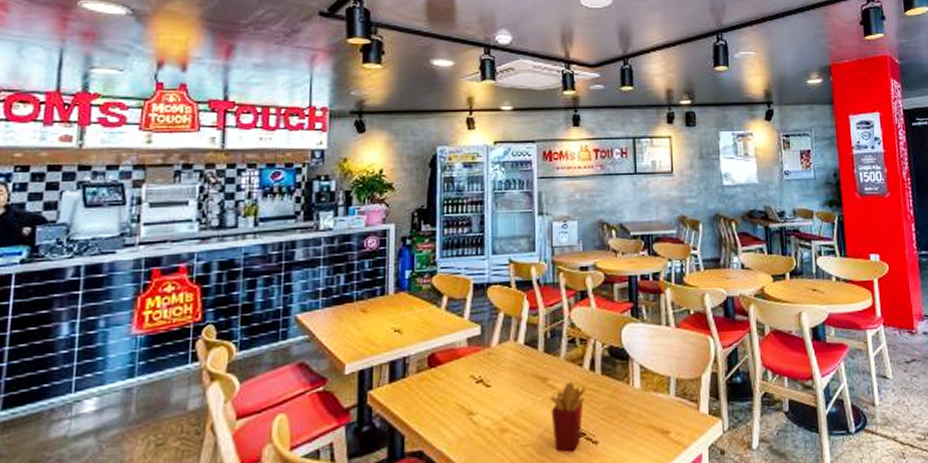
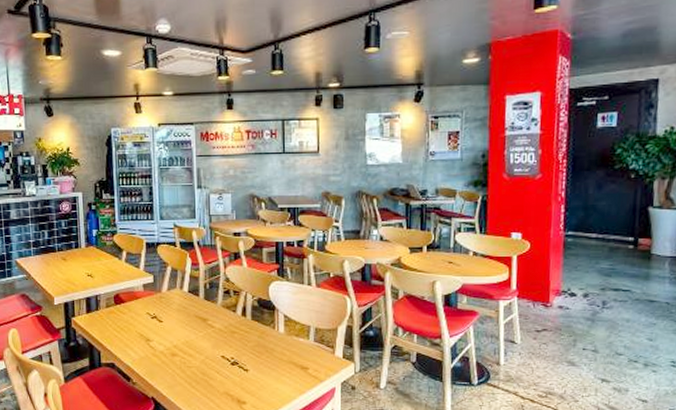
french fries: present [551,381,586,452] -> none [210,323,238,375]

